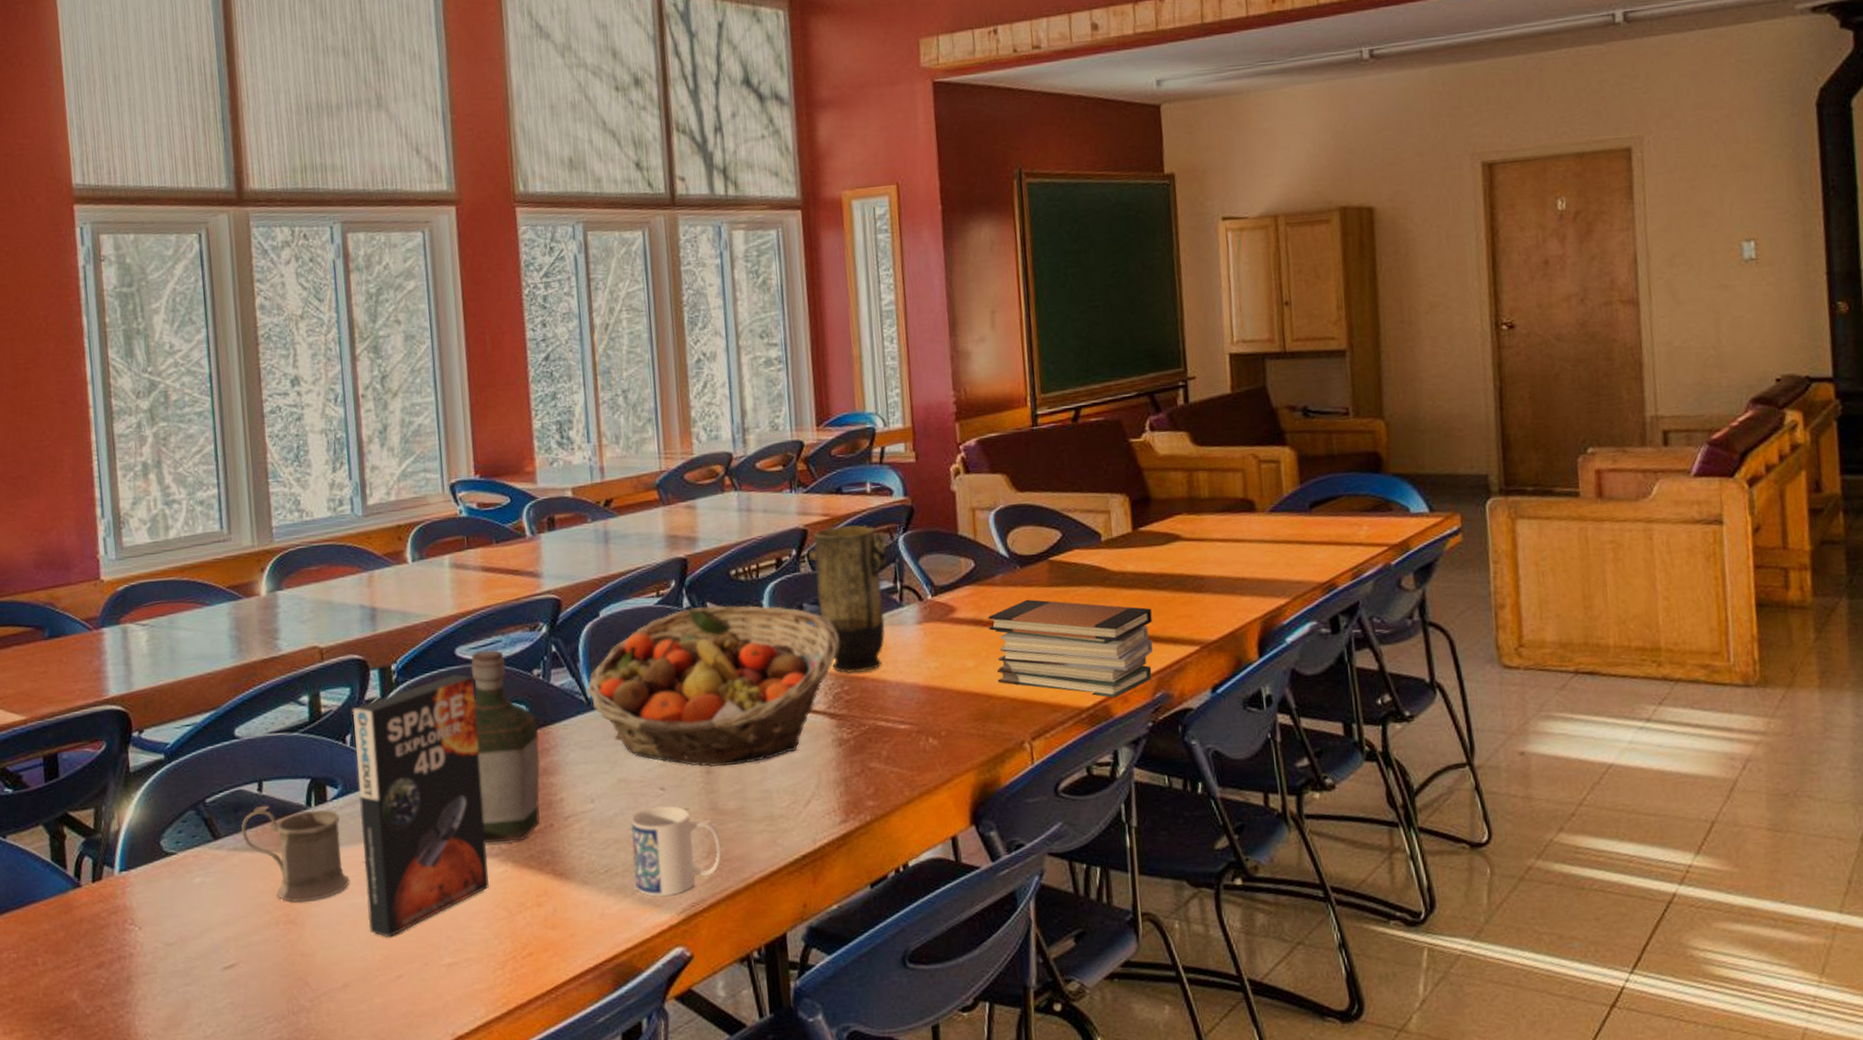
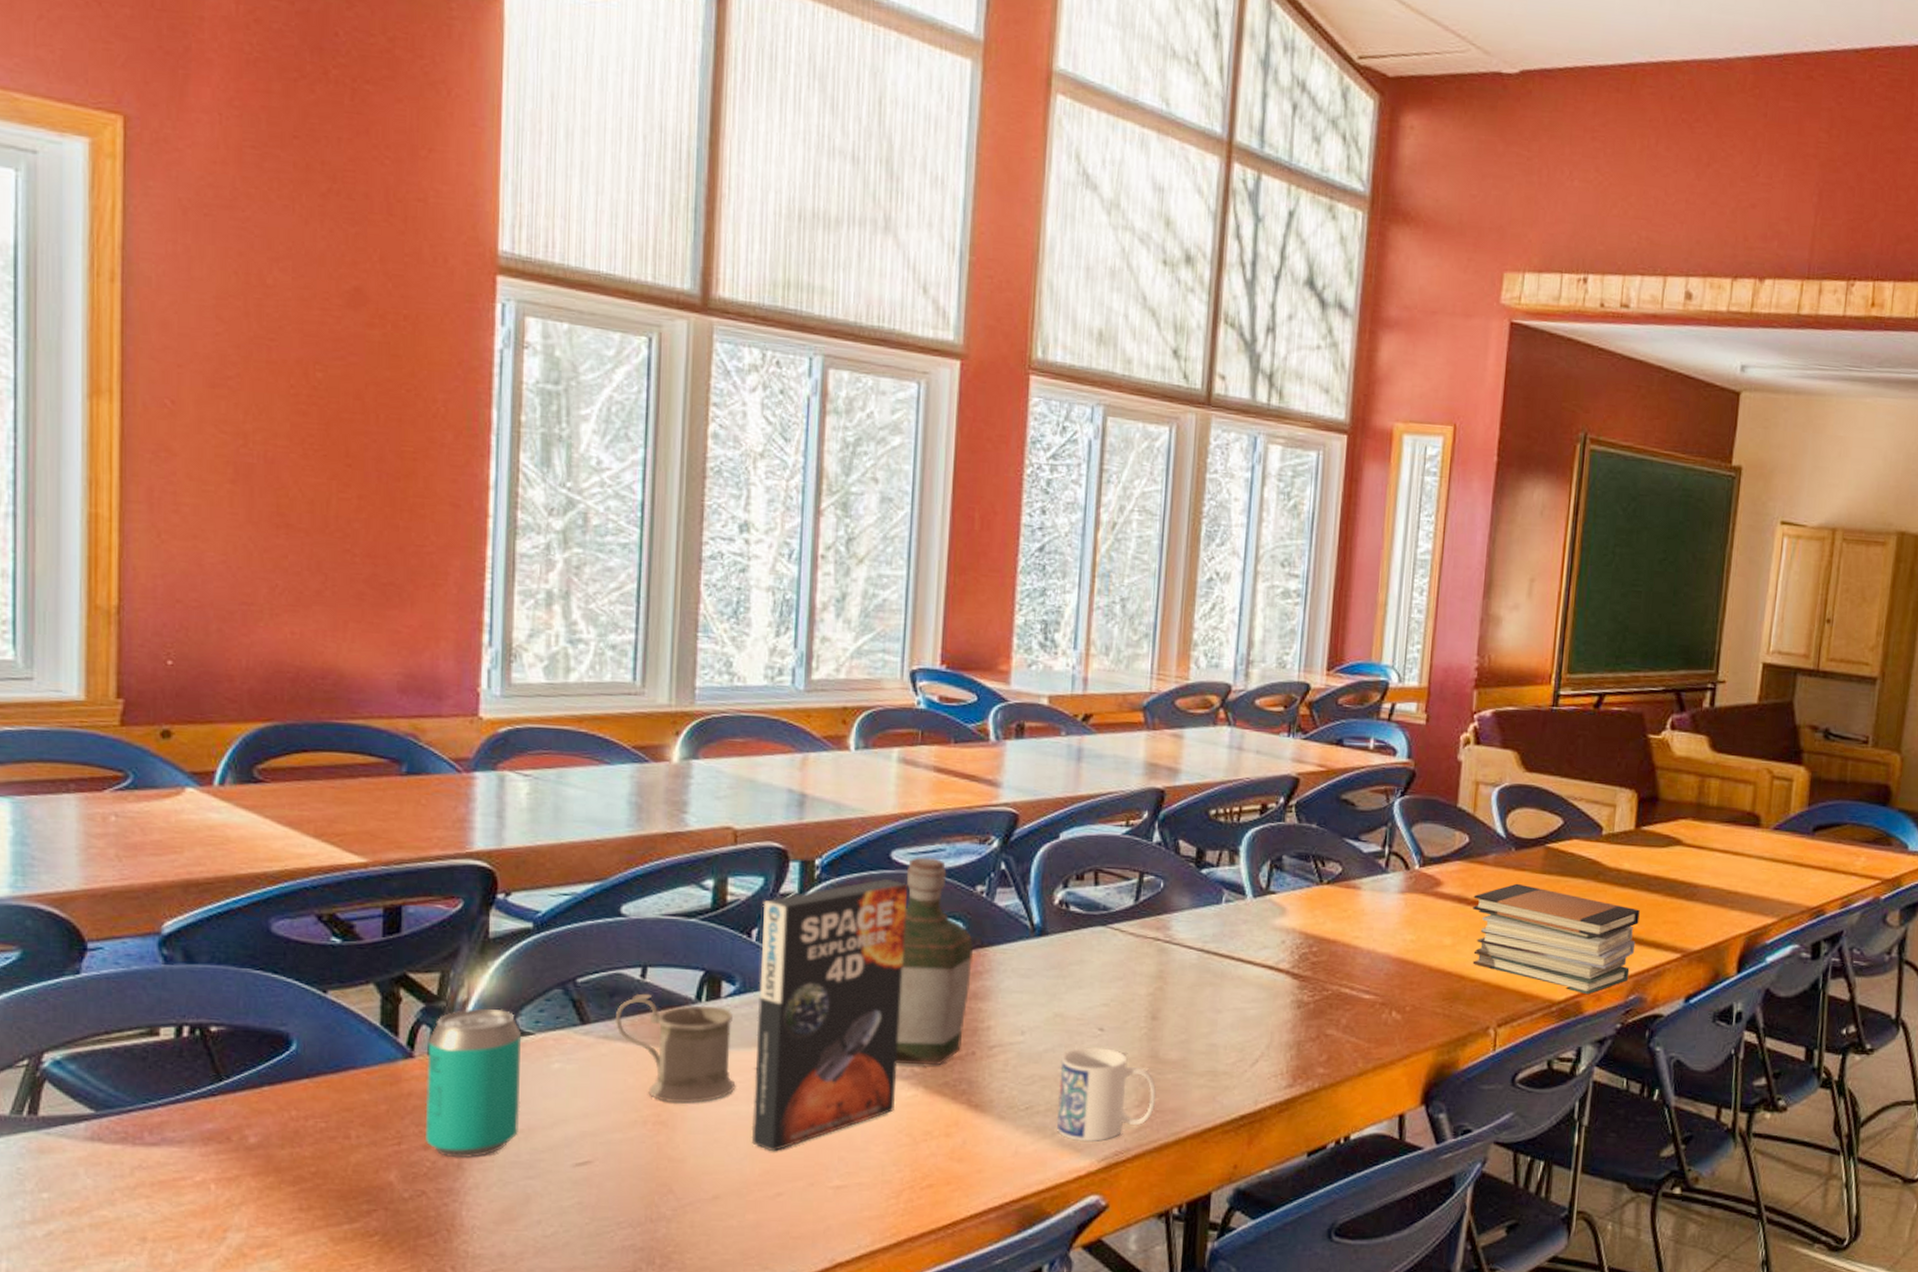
beverage can: none [91,834,173,973] -> present [425,1008,522,1159]
fruit basket: present [586,605,840,767] -> none [1033,843,1316,1014]
vase: present [808,524,888,674] -> none [1296,780,1382,935]

